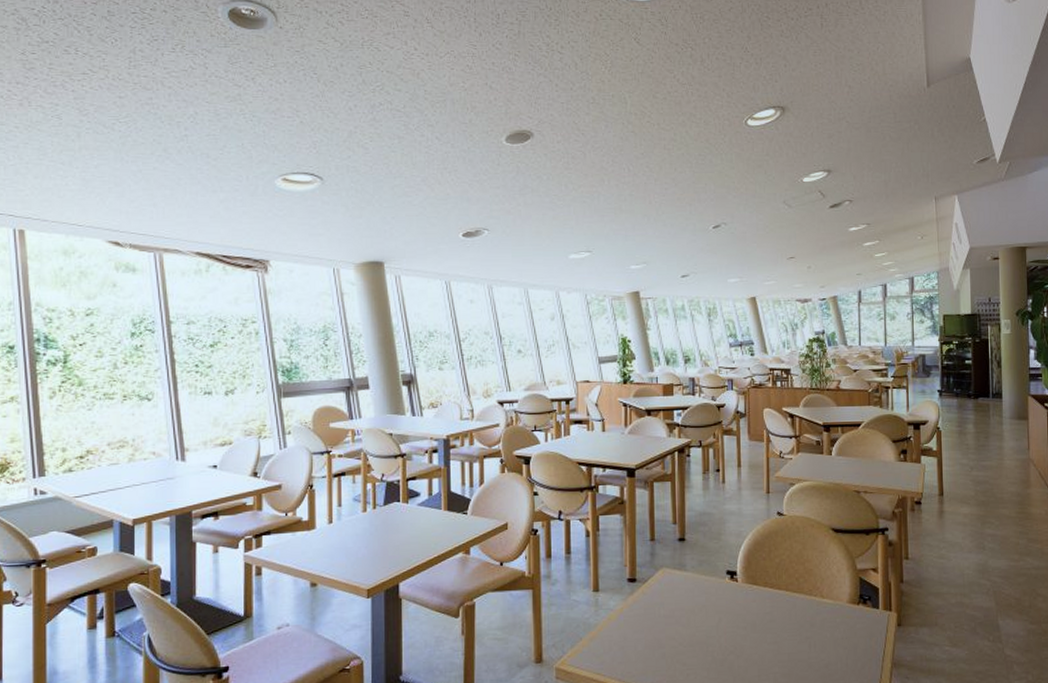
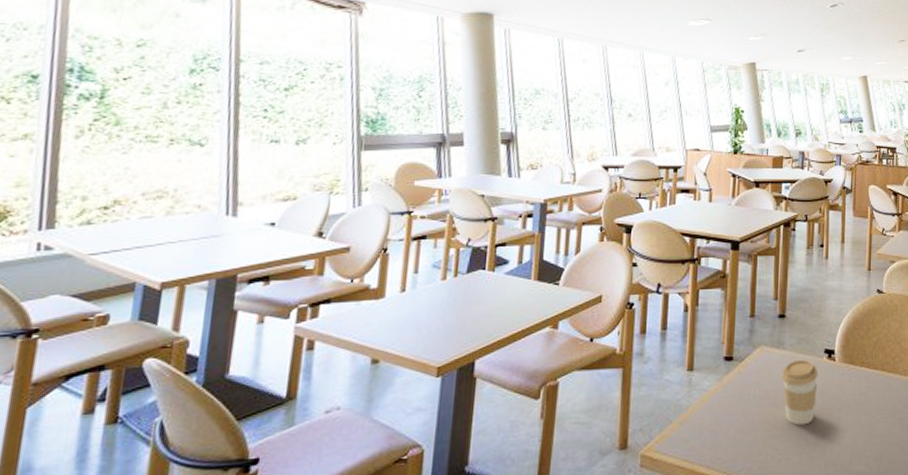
coffee cup: none [685,580,722,643] -> present [781,359,818,426]

